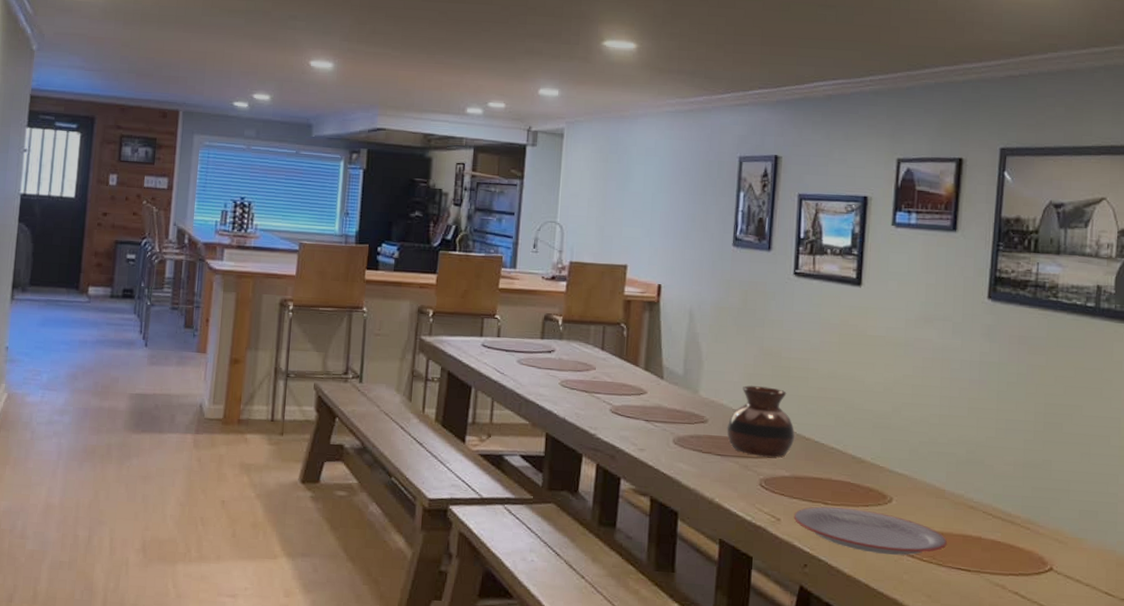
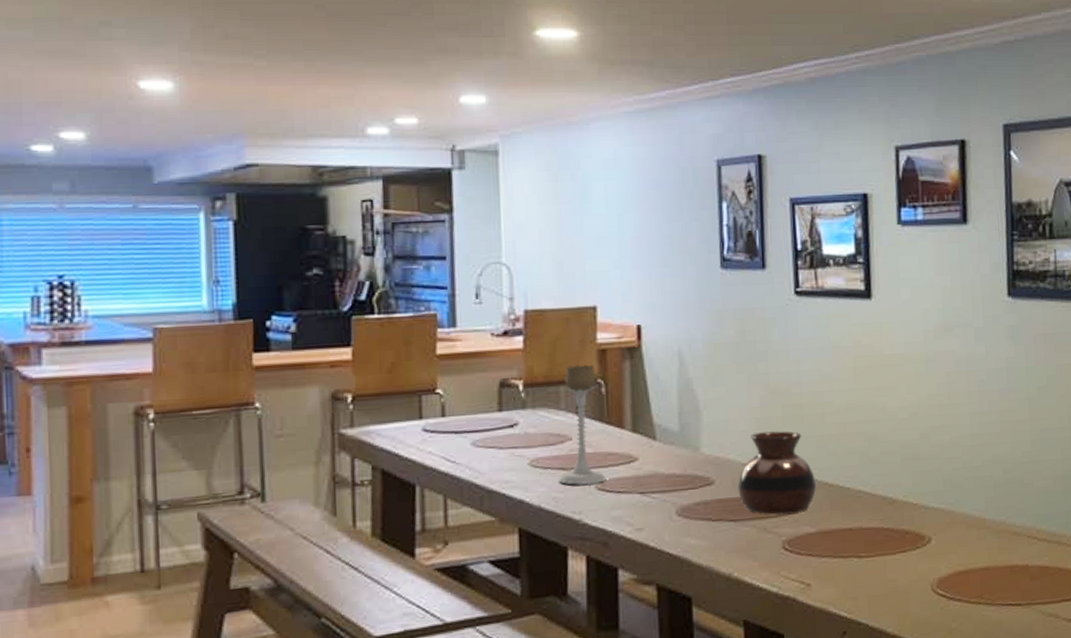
candle holder: none [581,310,620,407] -> present [558,364,607,485]
plate: present [793,506,948,556] -> none [825,556,995,605]

